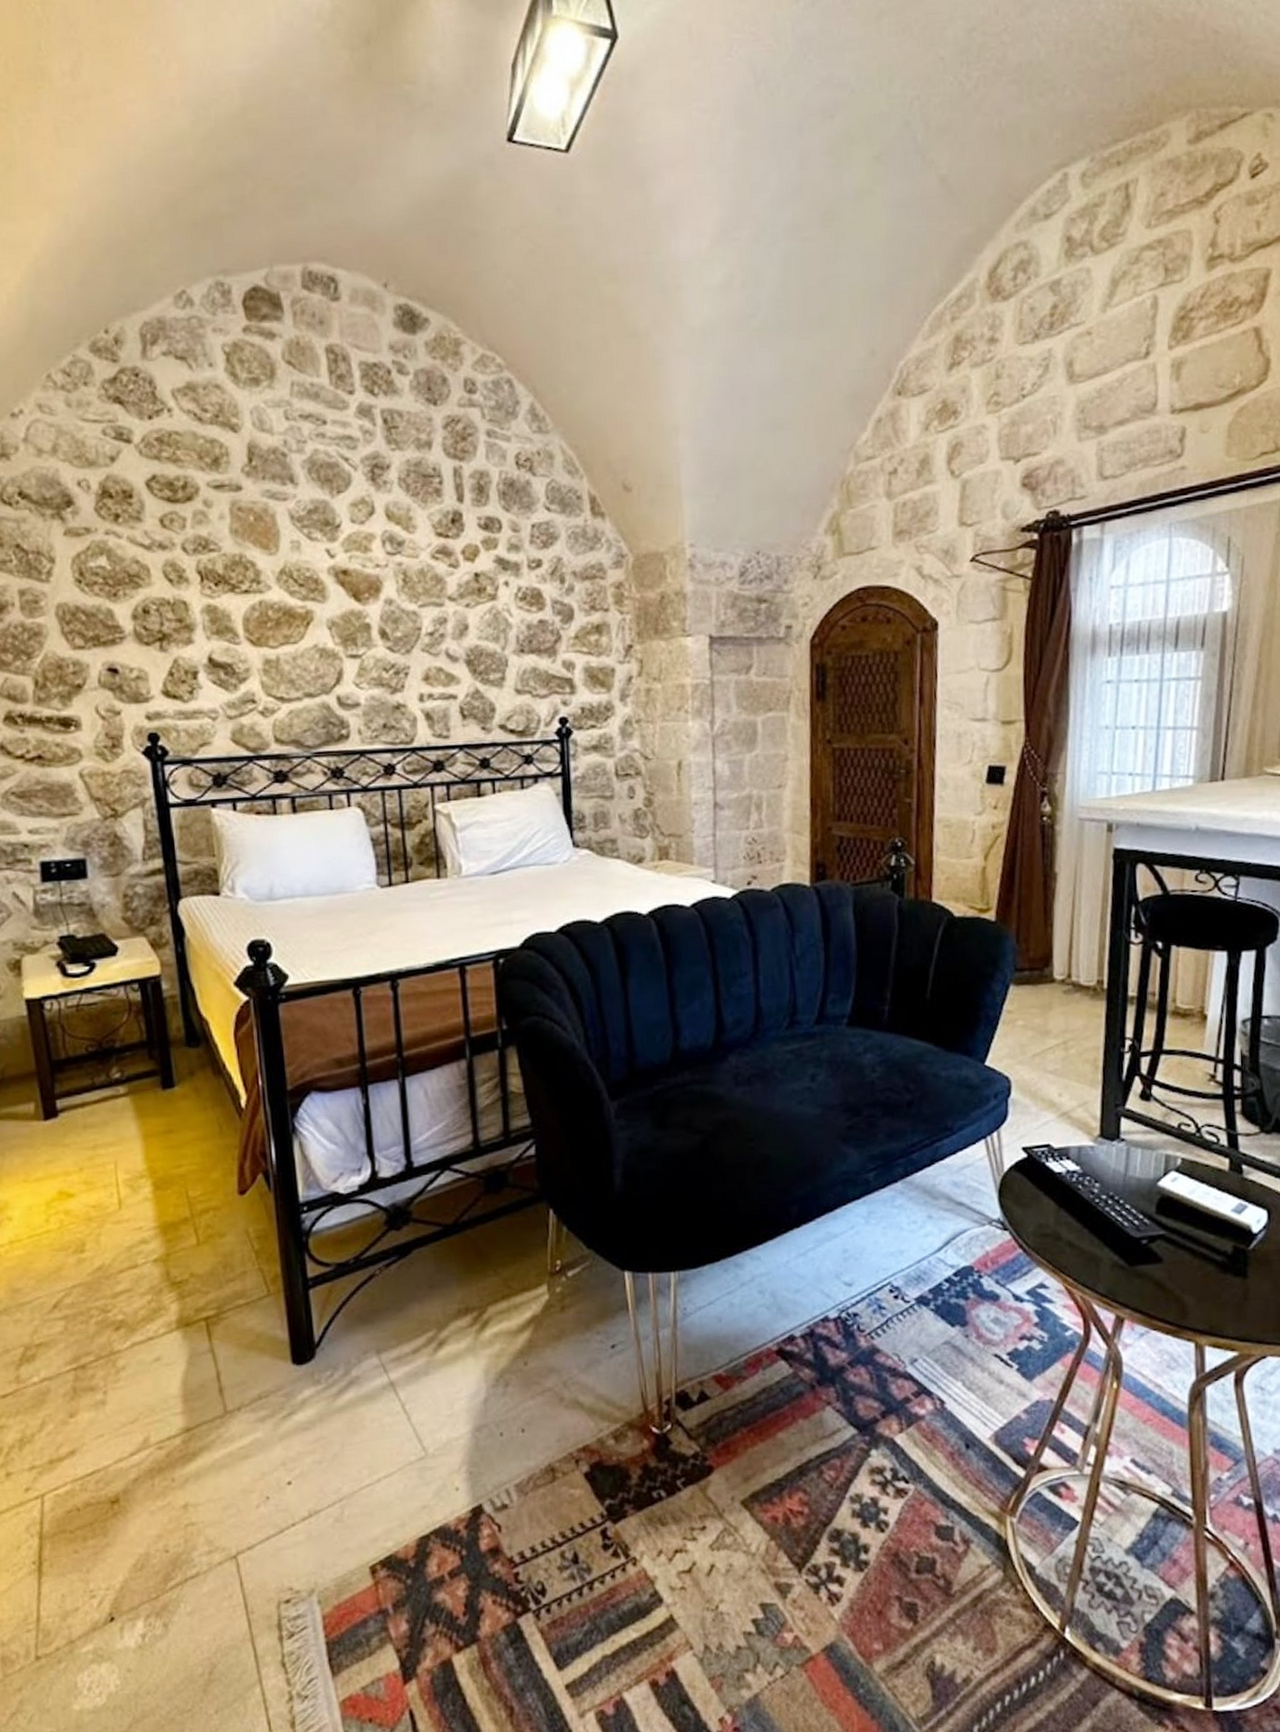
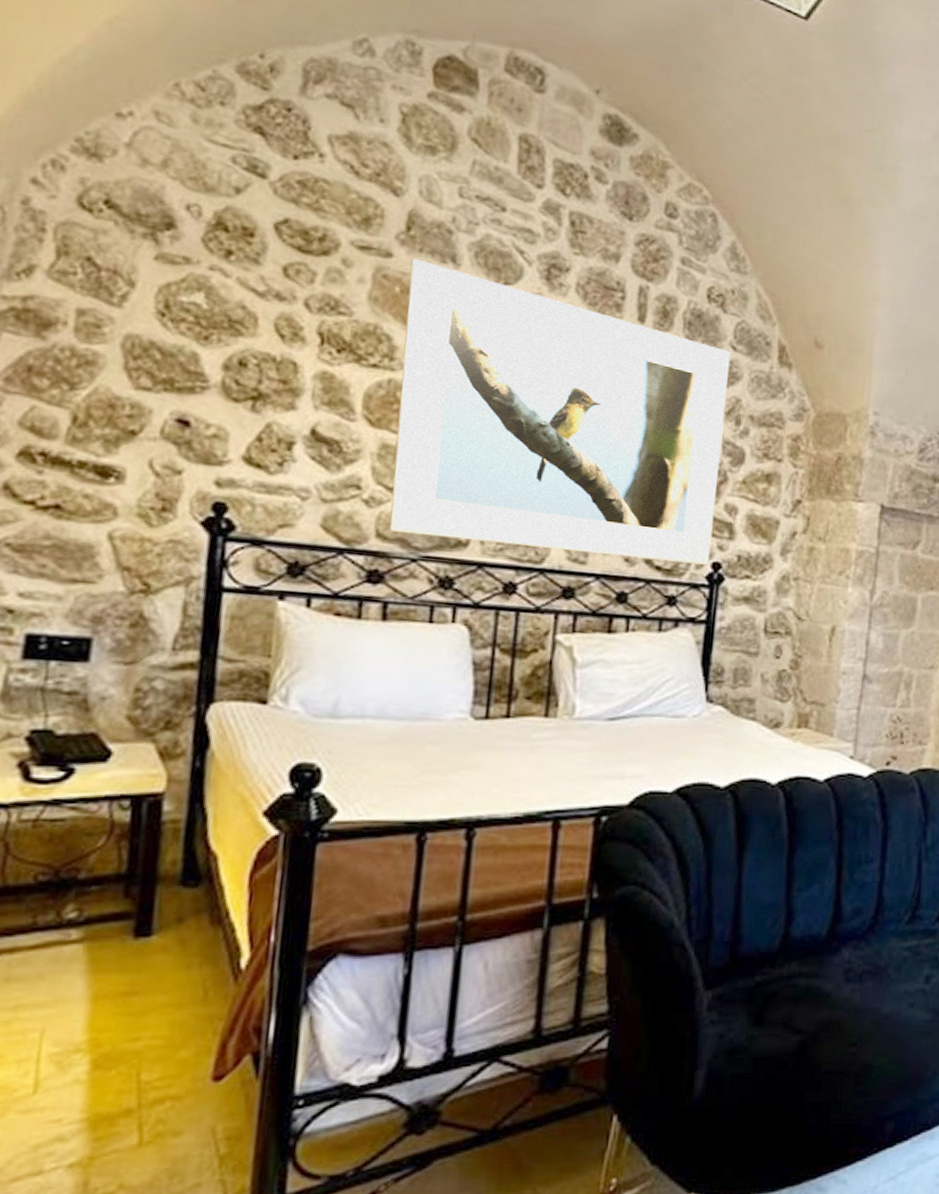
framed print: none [258,486,557,736] -> present [388,258,731,565]

